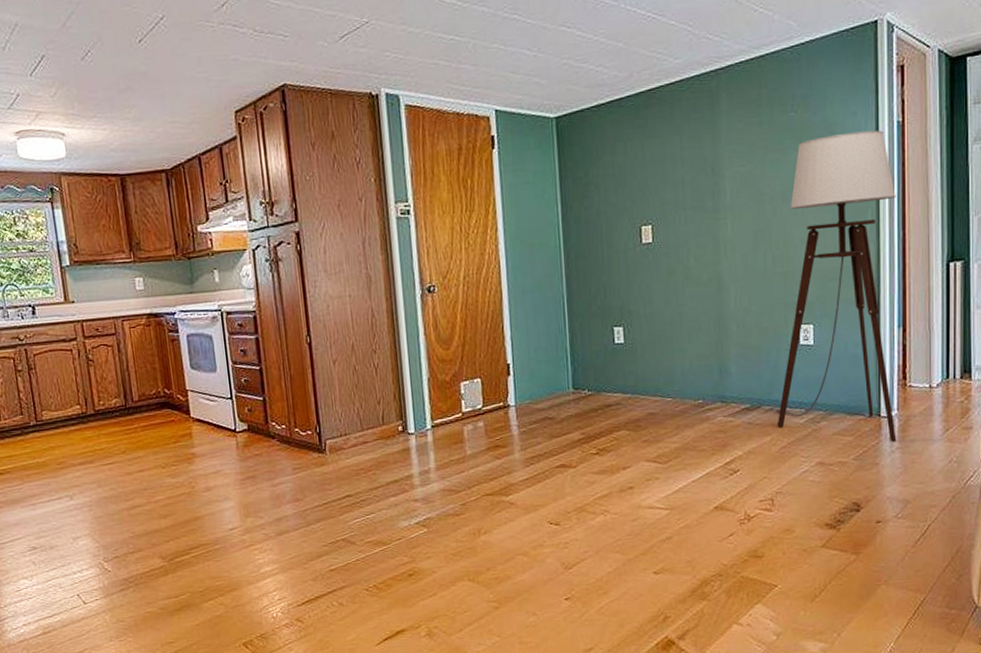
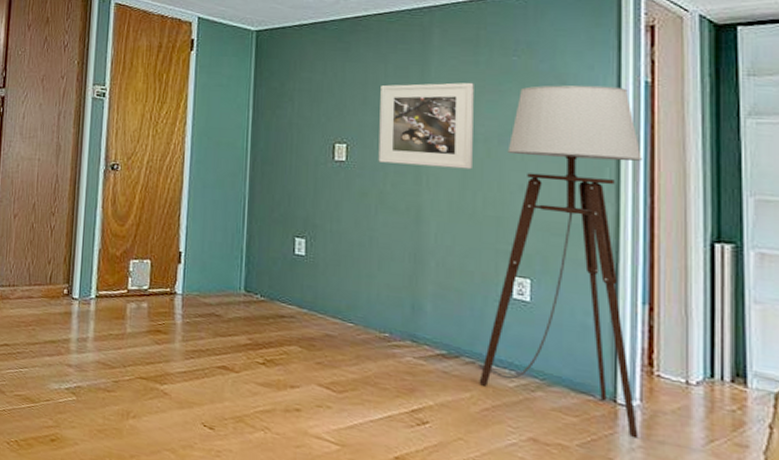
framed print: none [678,143,762,238] -> present [378,82,474,170]

